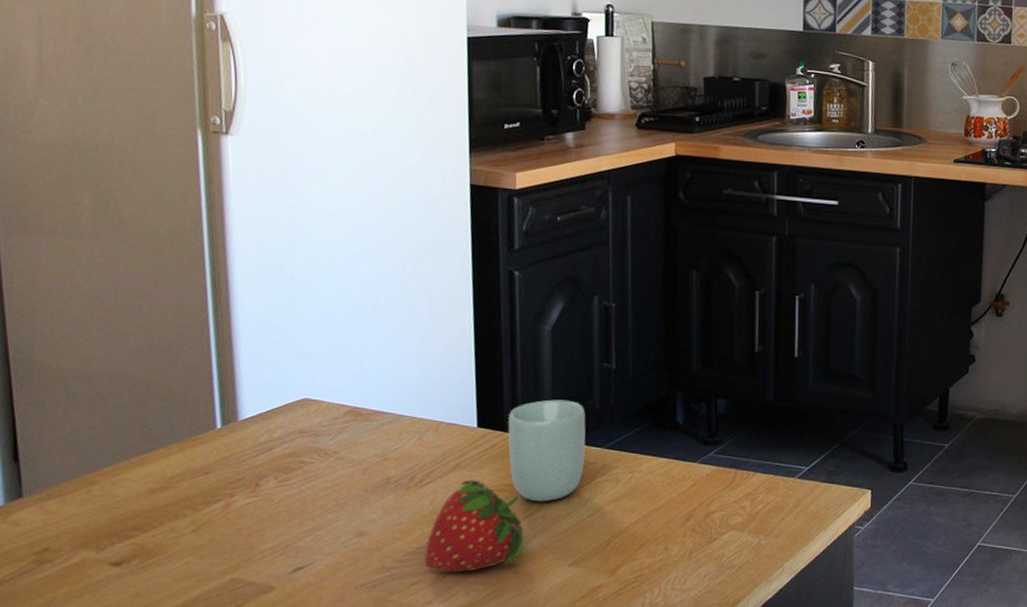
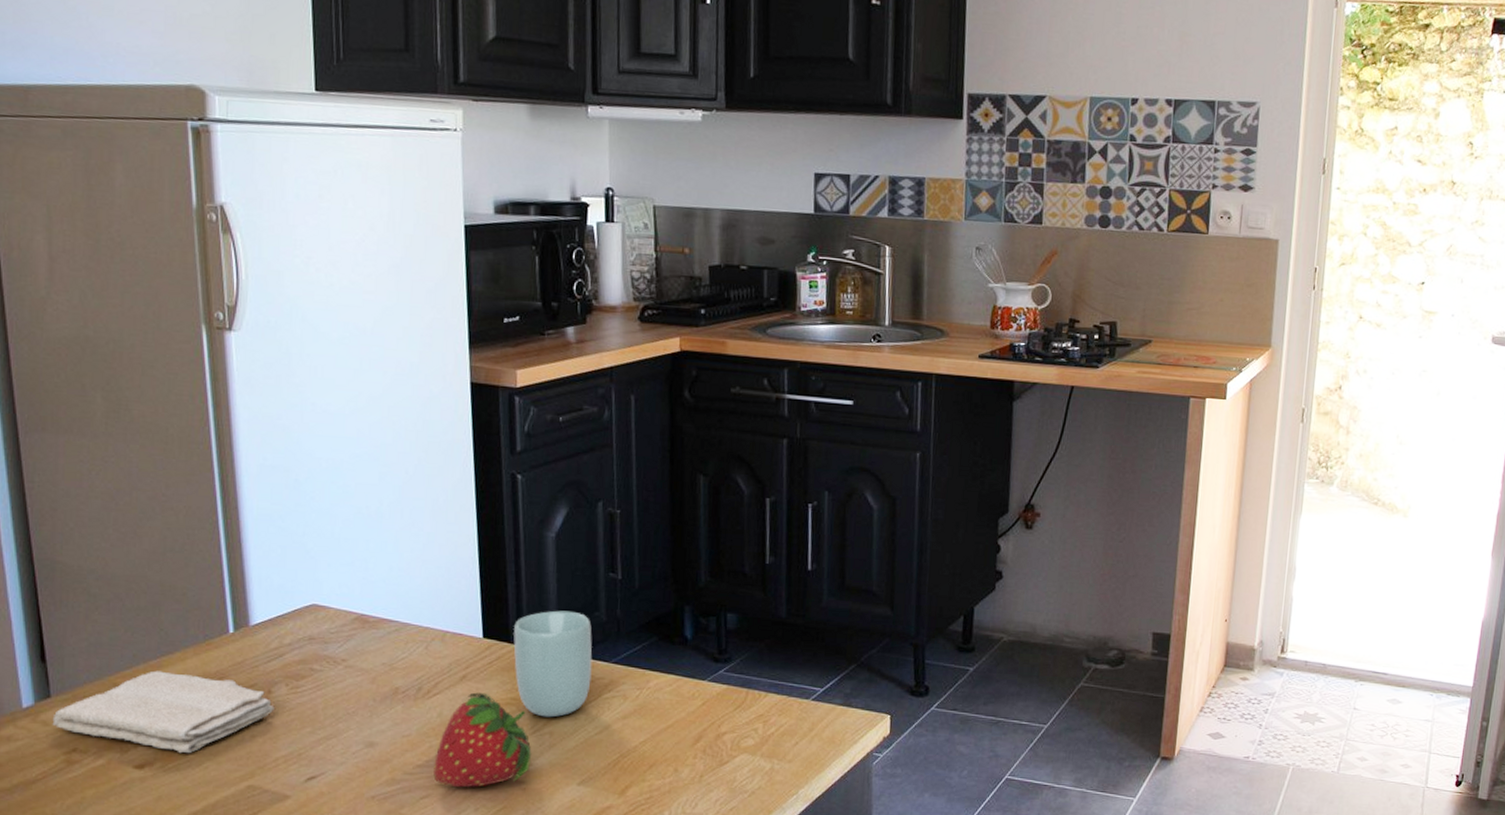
washcloth: none [23,467,262,549] -> present [52,670,275,754]

